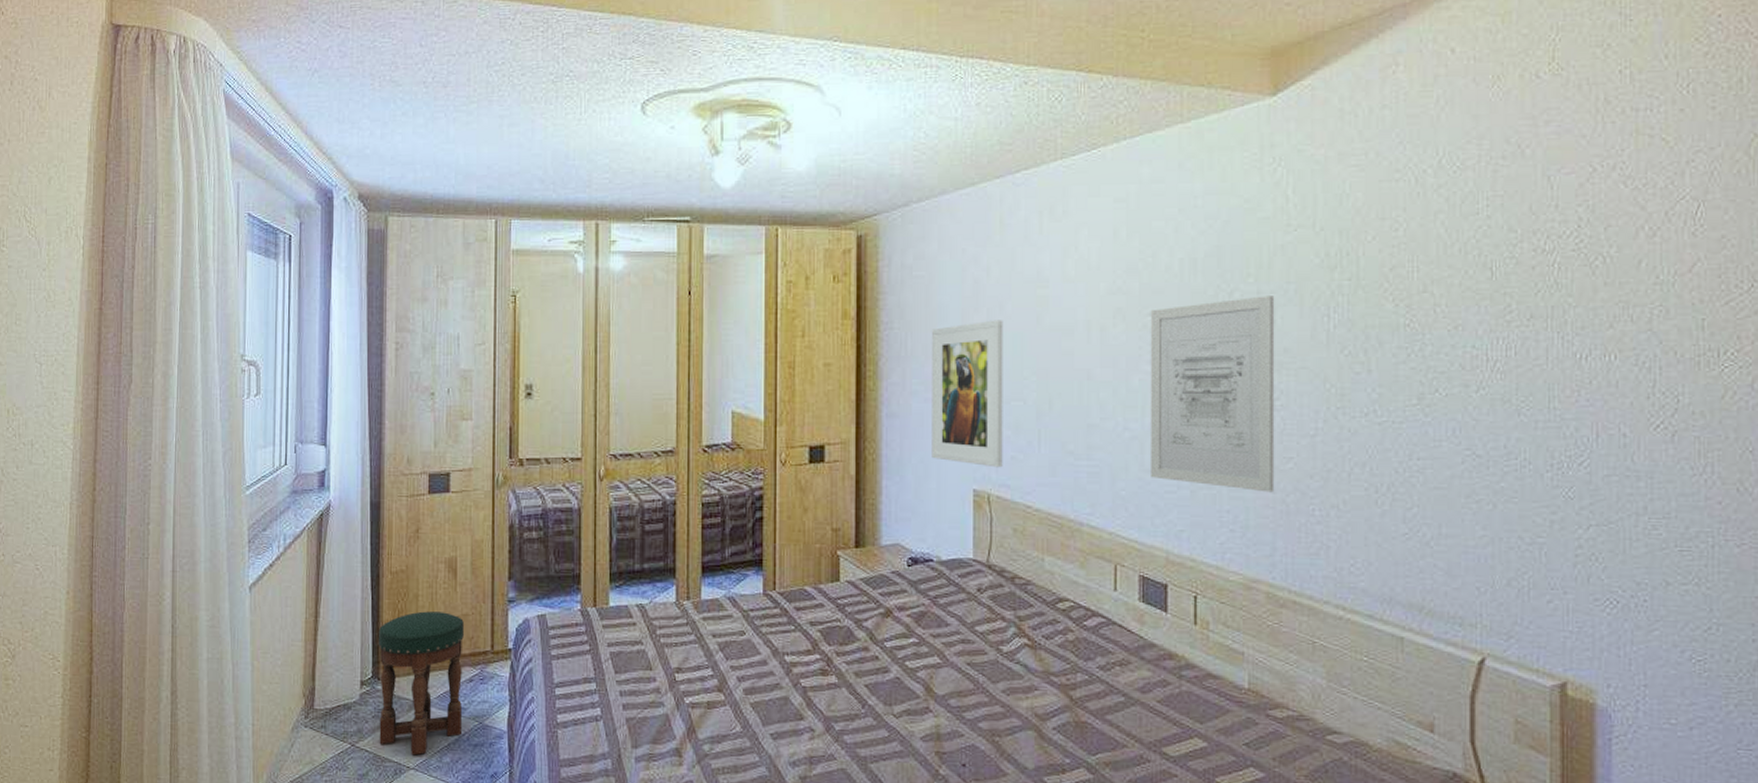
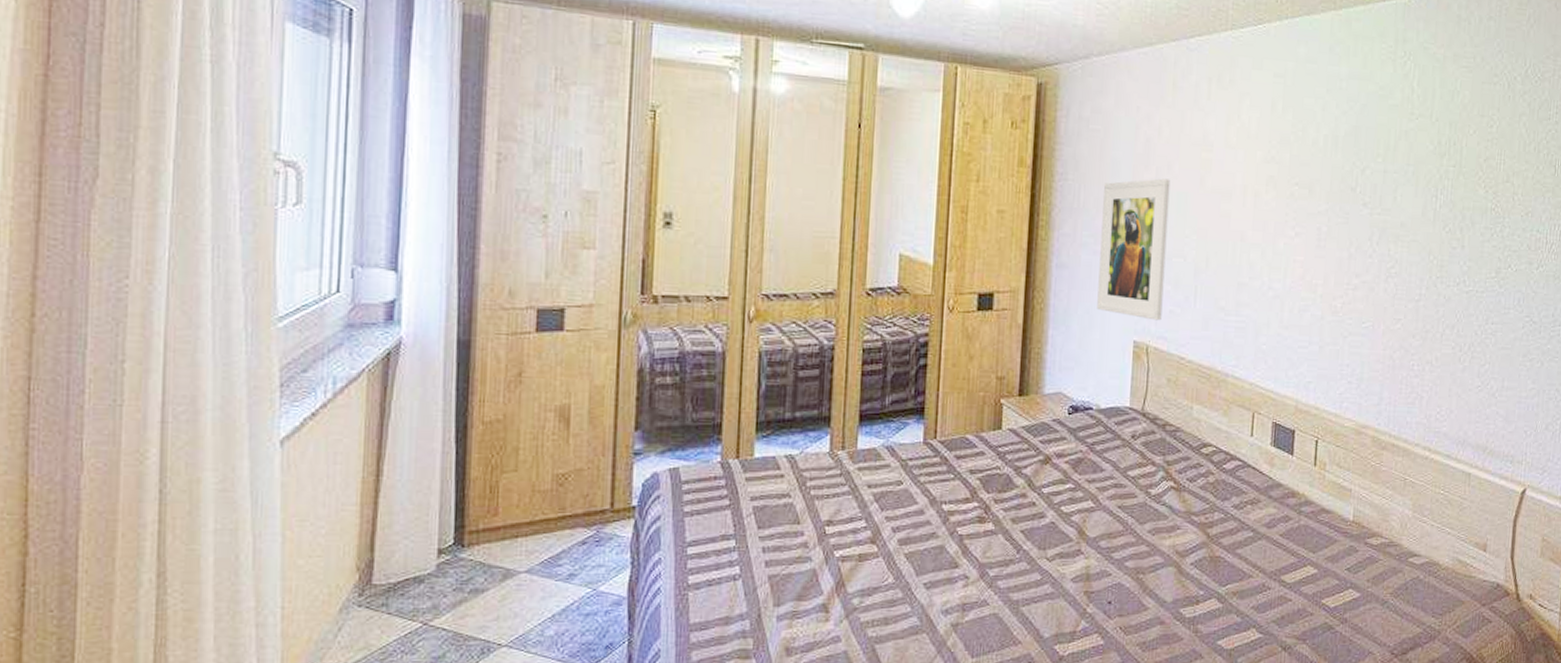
stool: present [378,611,465,756] -> none [461,466,578,631]
wall art: present [1150,296,1275,493] -> none [1288,175,1397,349]

